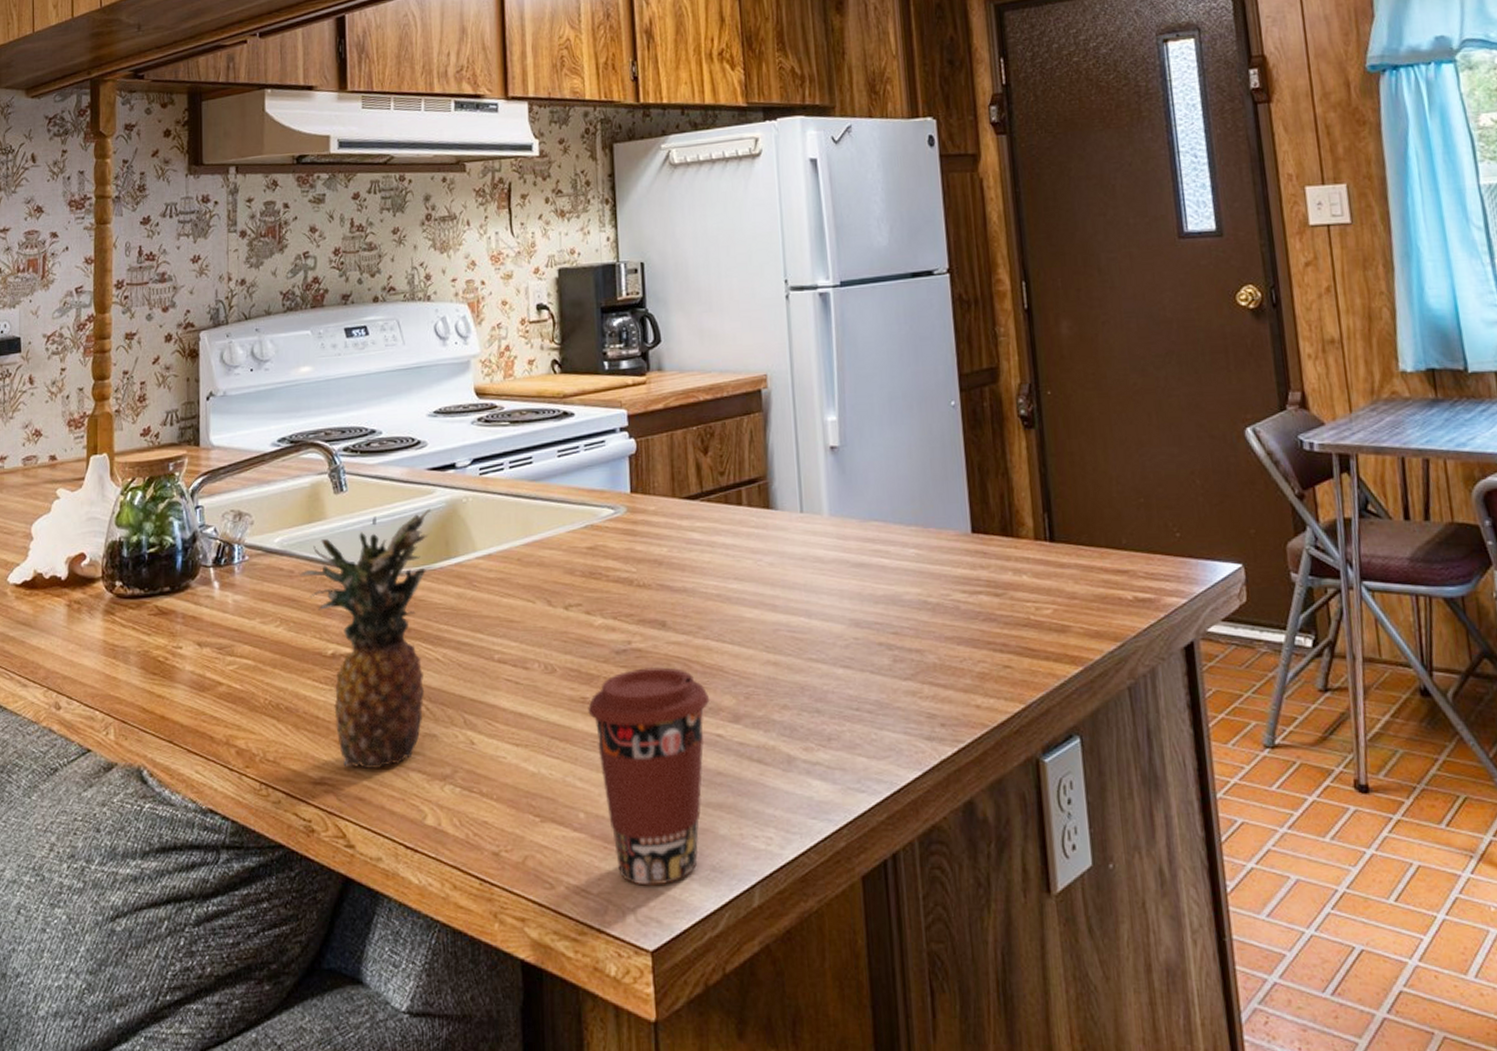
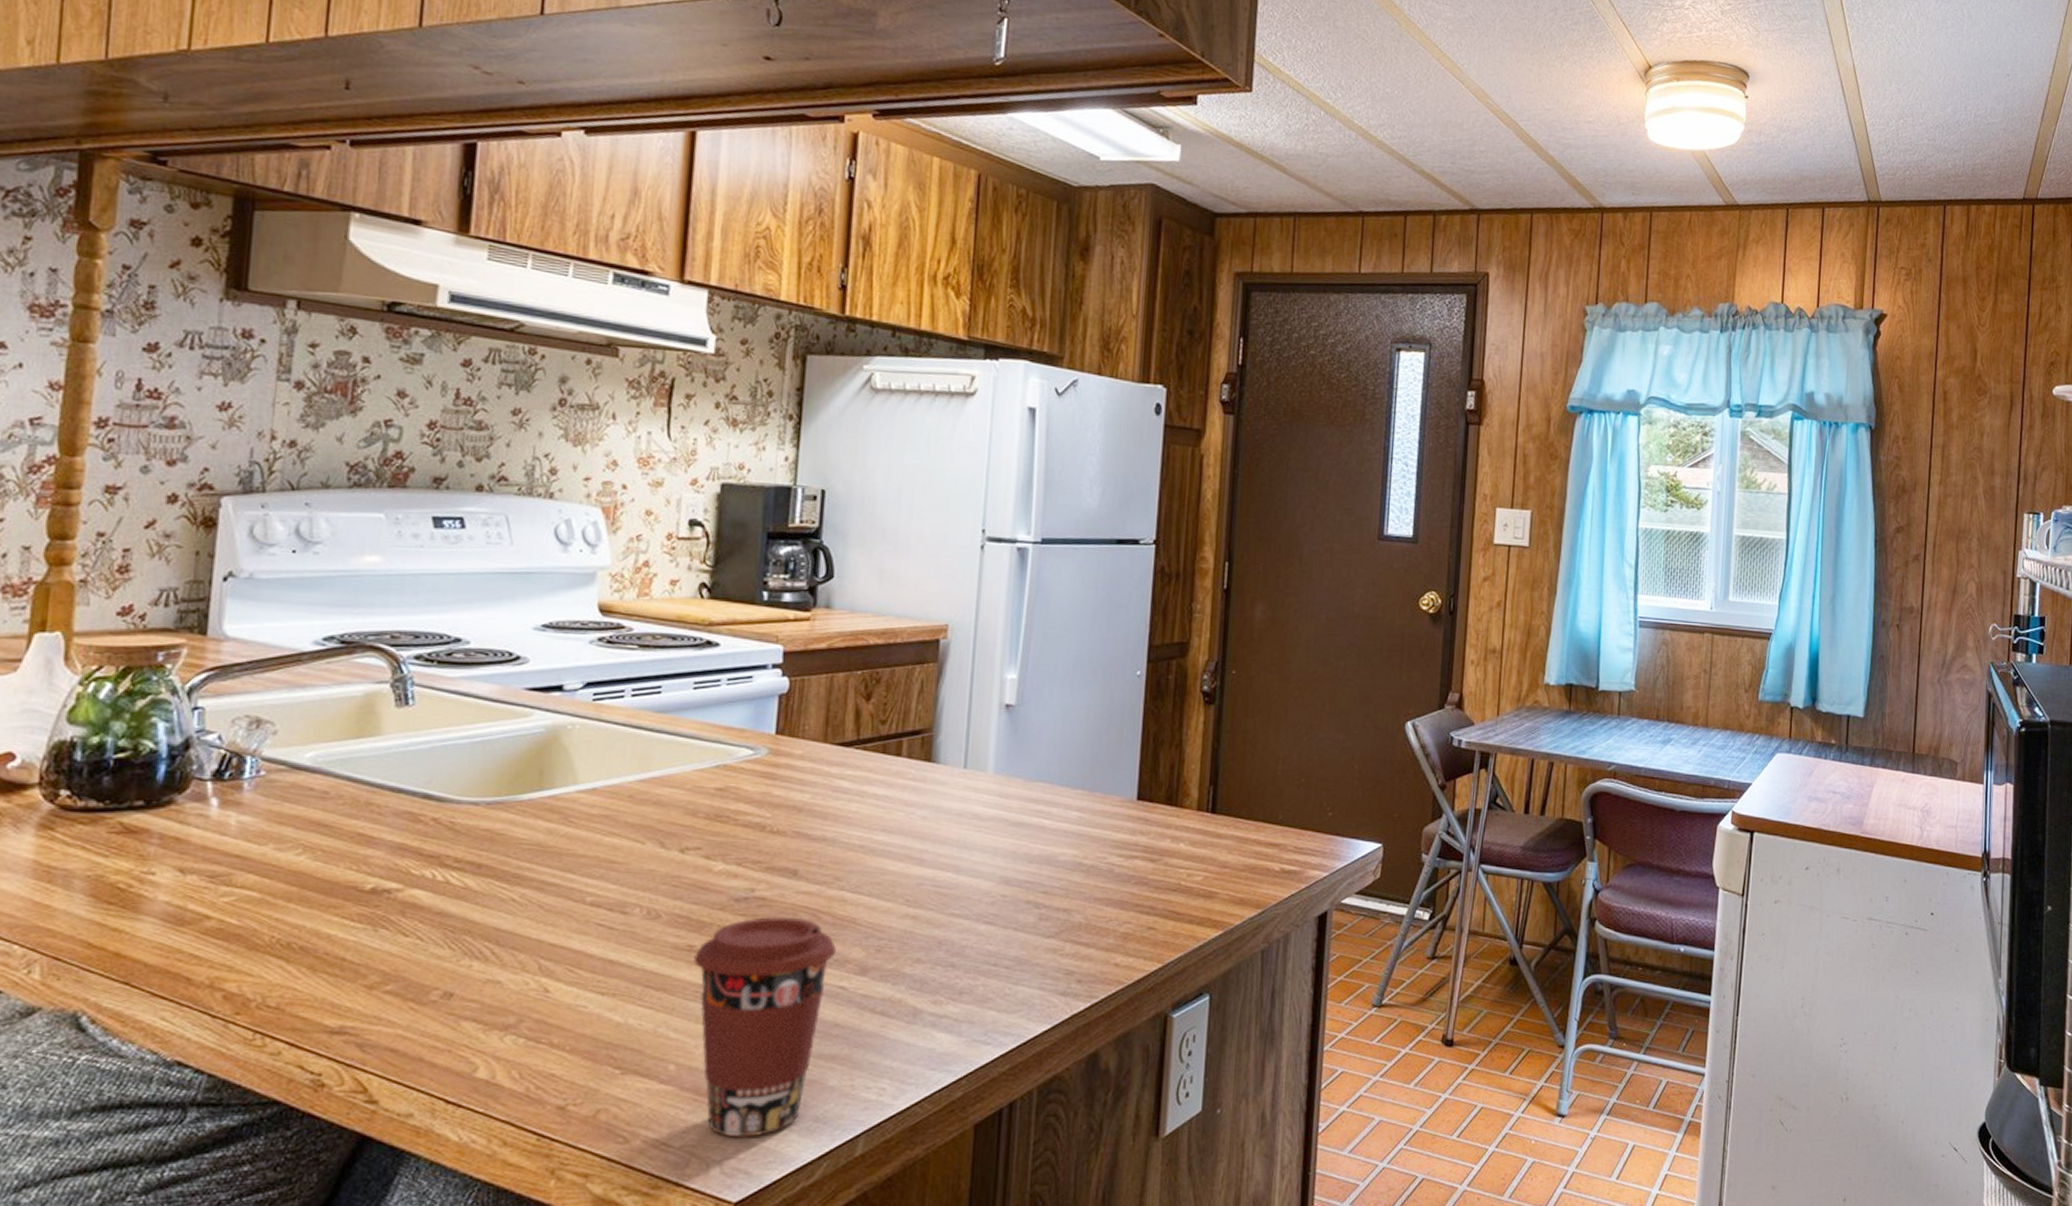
fruit: present [299,508,432,770] -> none [335,733,526,1018]

